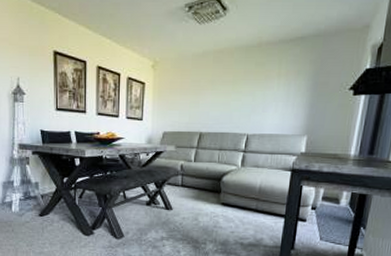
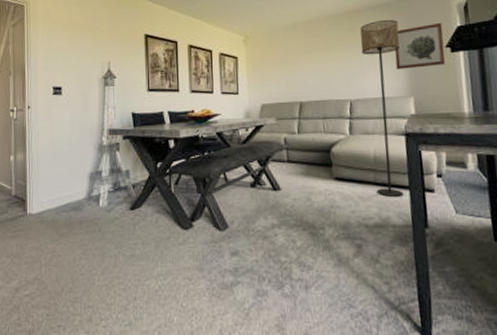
floor lamp: none [257,55,309,223] -> present [360,19,404,197]
wall art: none [297,64,352,109] -> present [394,23,445,69]

